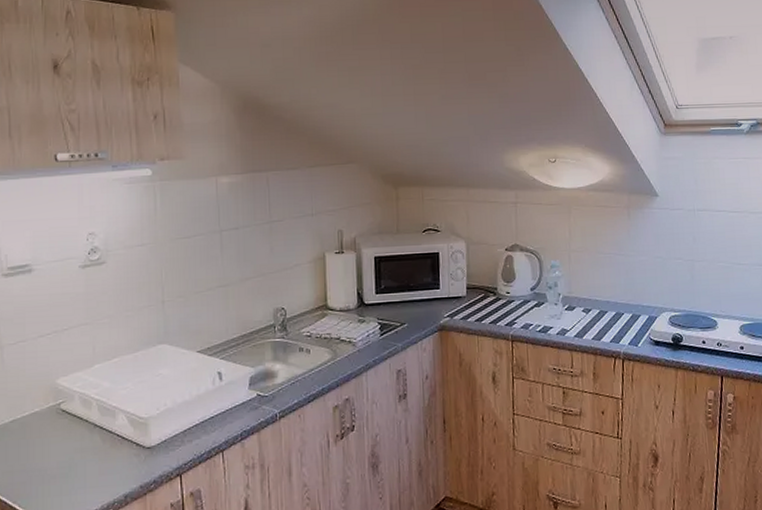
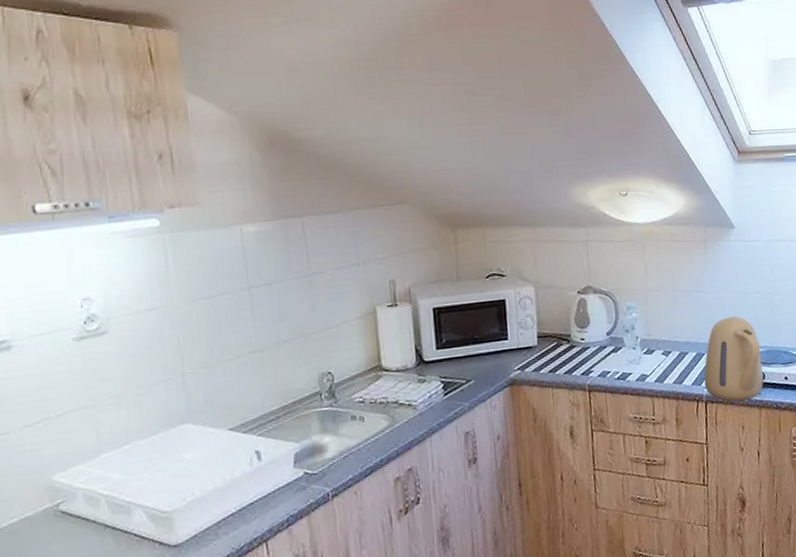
kettle: none [622,280,681,362] -> present [703,316,764,402]

